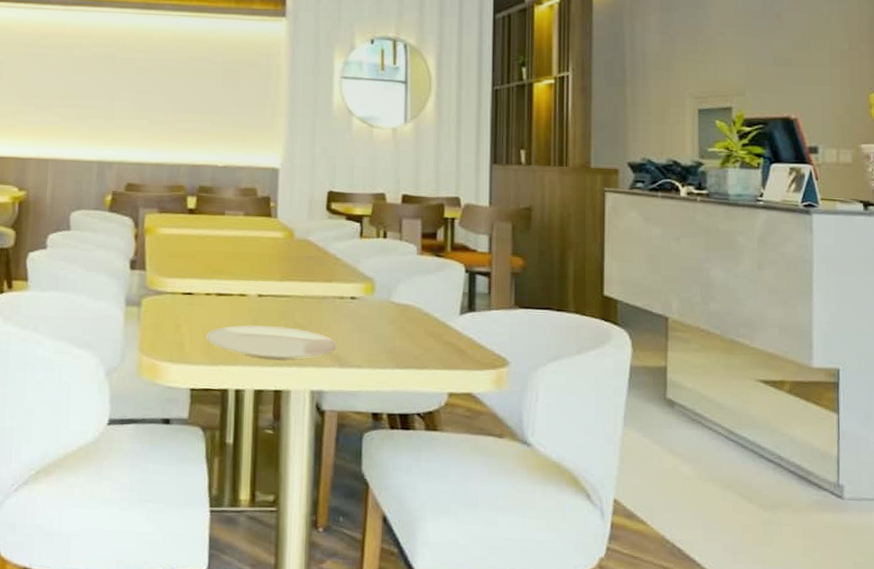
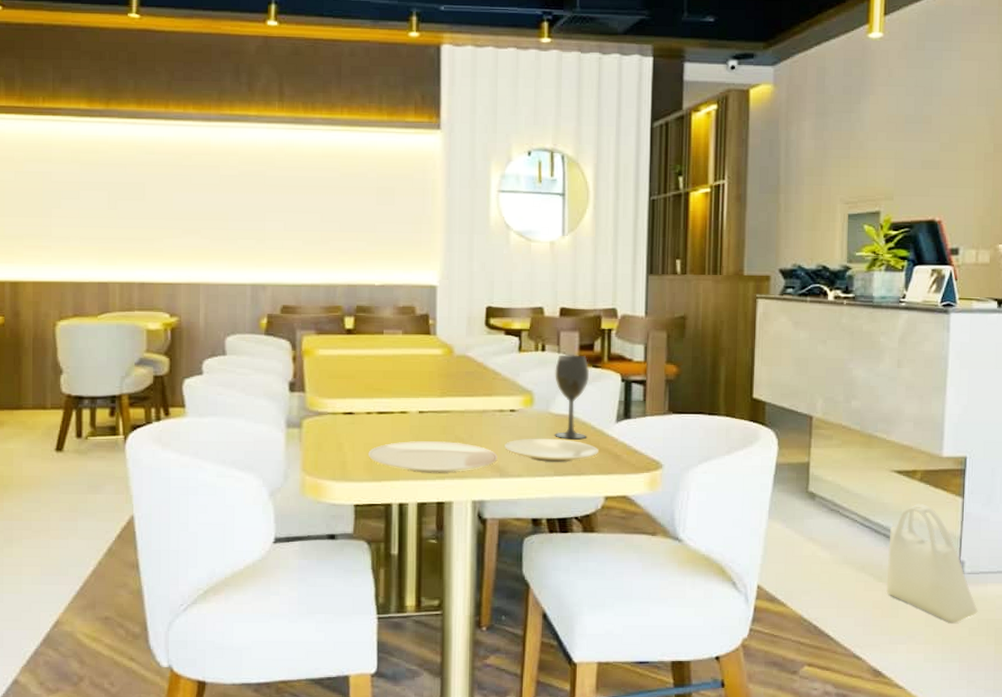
plate: none [345,327,443,355] -> present [505,438,600,463]
wine glass: none [396,242,433,331] -> present [555,354,590,440]
handbag: none [757,418,863,555] -> present [886,504,978,623]

